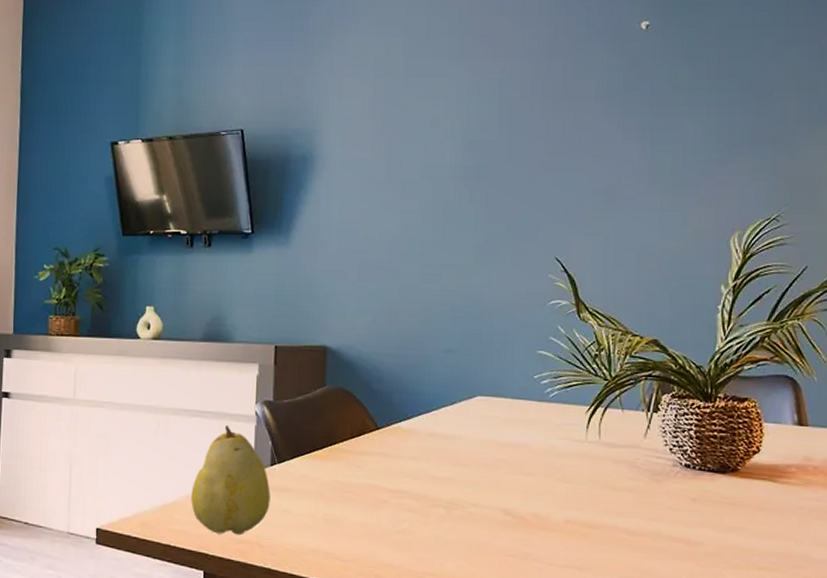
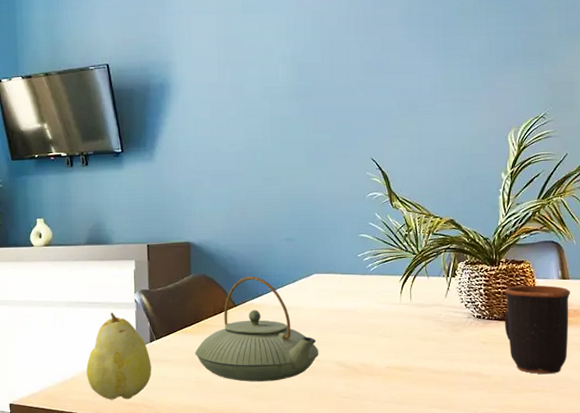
teapot: none [324,393,480,527] -> present [194,276,319,382]
mug: none [721,429,810,548] -> present [504,285,571,374]

